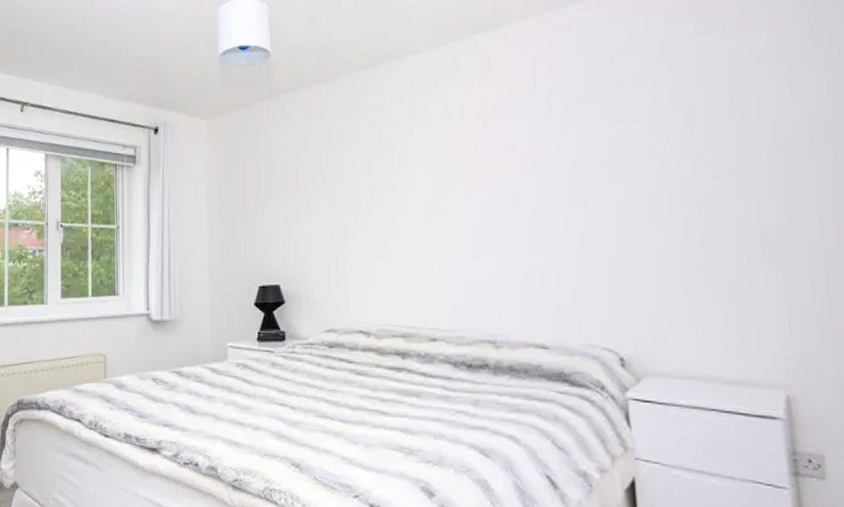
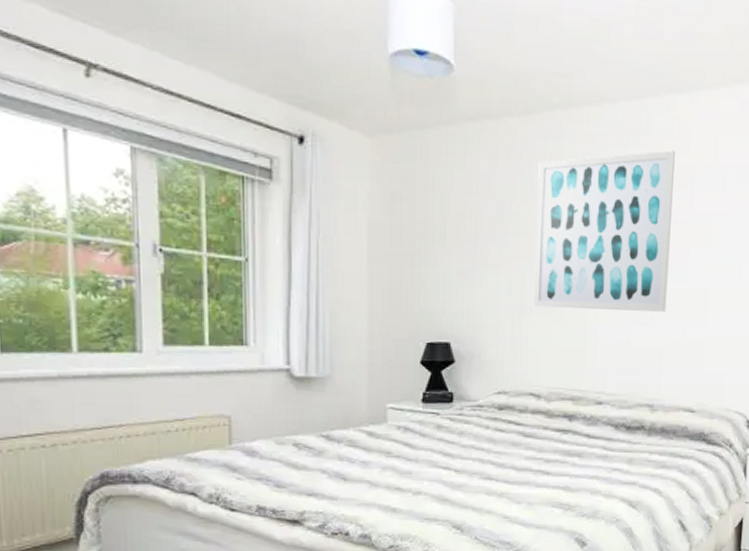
wall art: none [350,85,498,247] -> present [533,150,675,312]

